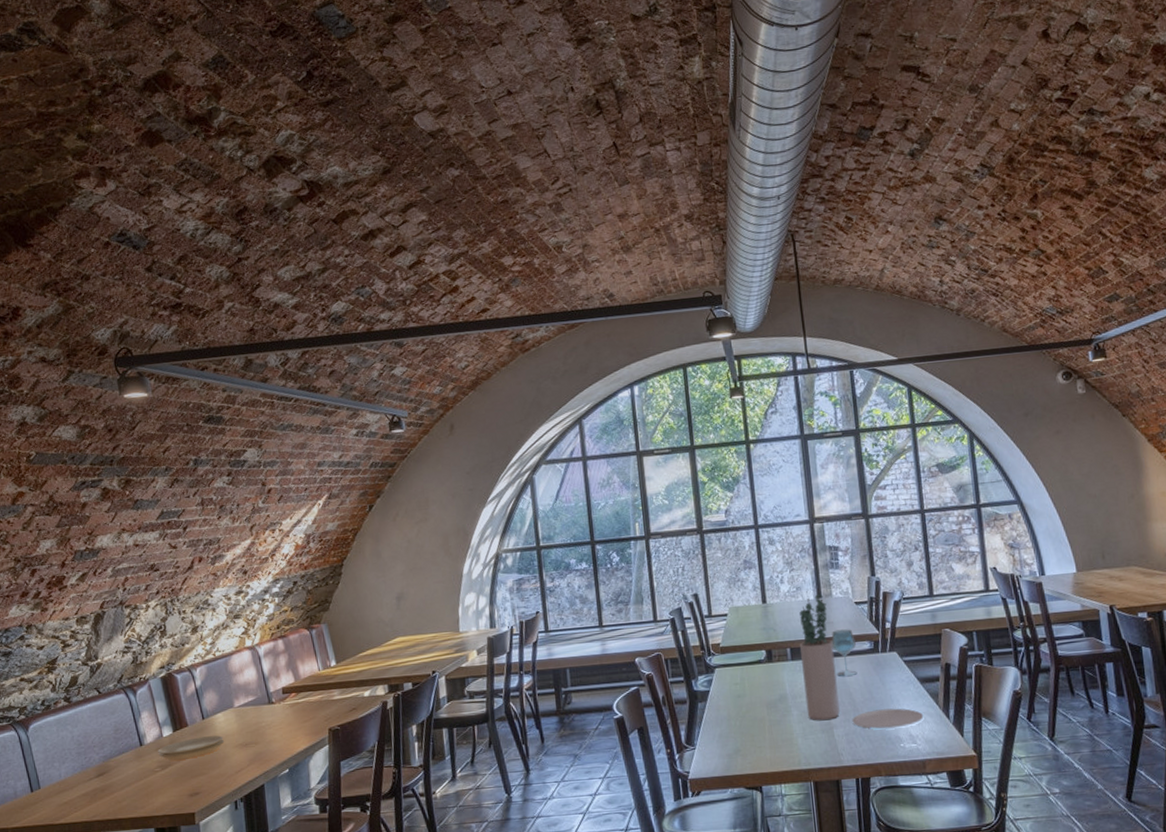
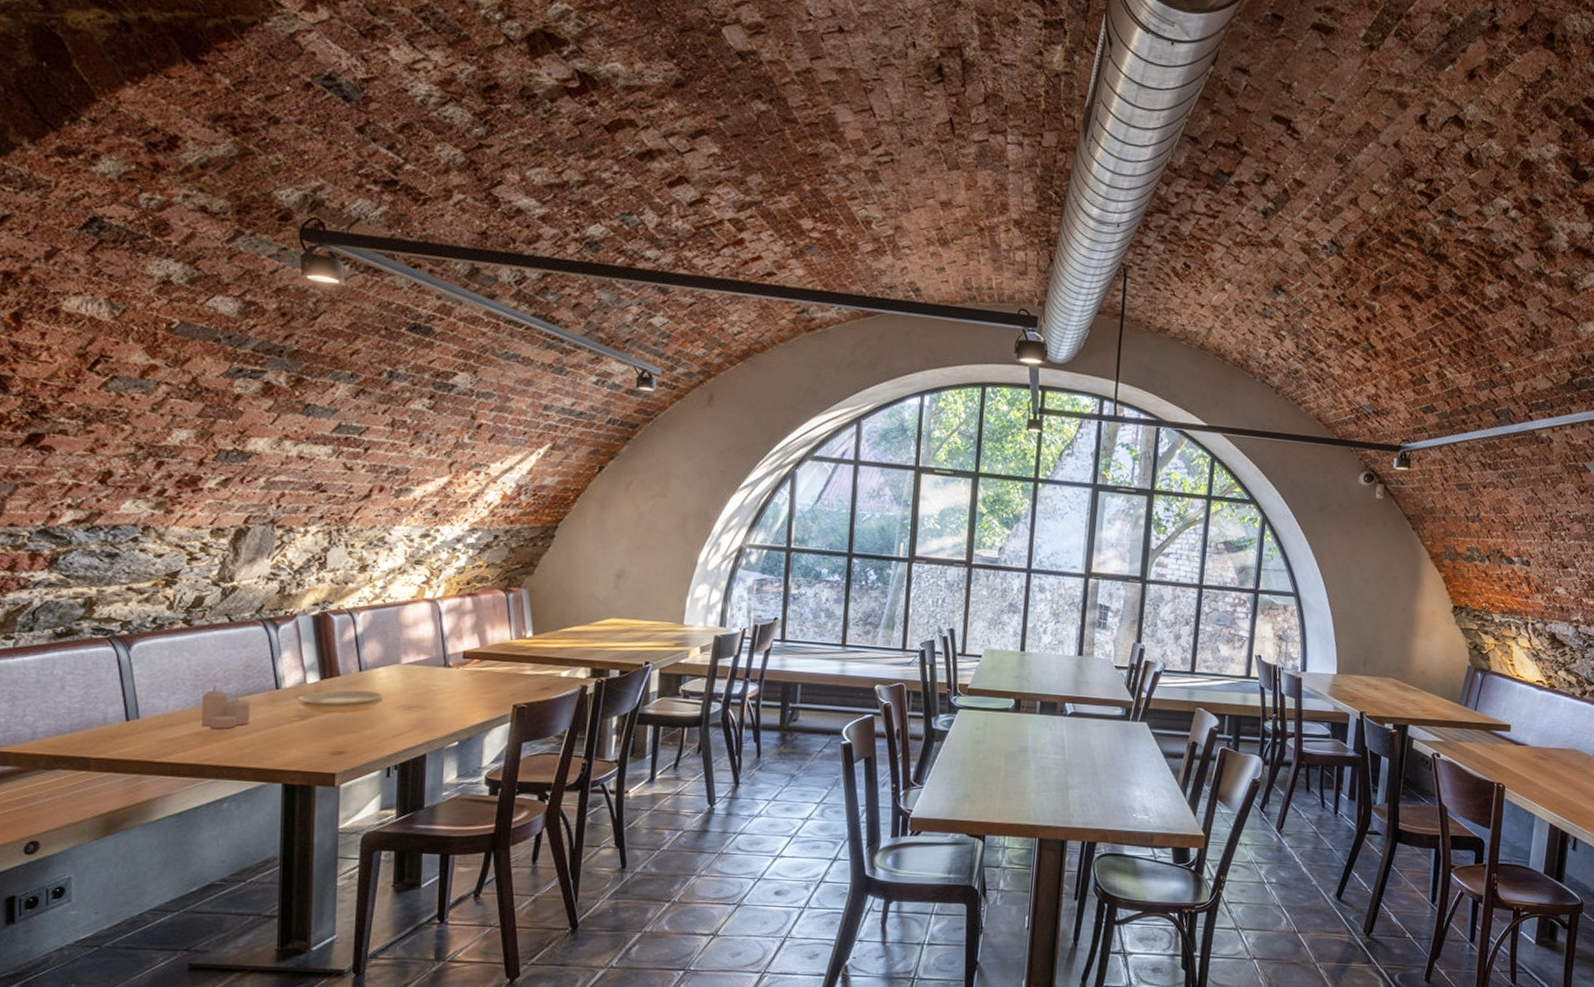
candle: none [84,751,124,788] -> present [201,686,250,729]
vase: present [799,588,840,721] -> none [1045,645,1086,780]
wine glass: present [831,629,857,677] -> none [1083,691,1108,740]
plate: present [852,708,924,730] -> none [1089,776,1161,798]

